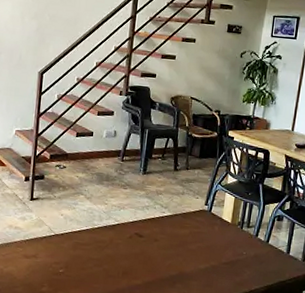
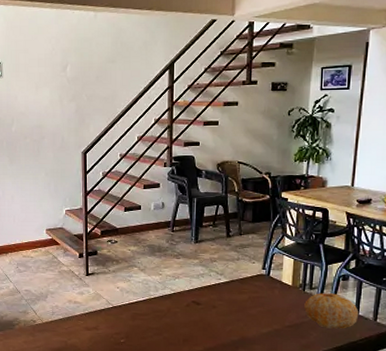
fruit: none [241,231,290,268] -> present [304,293,359,329]

